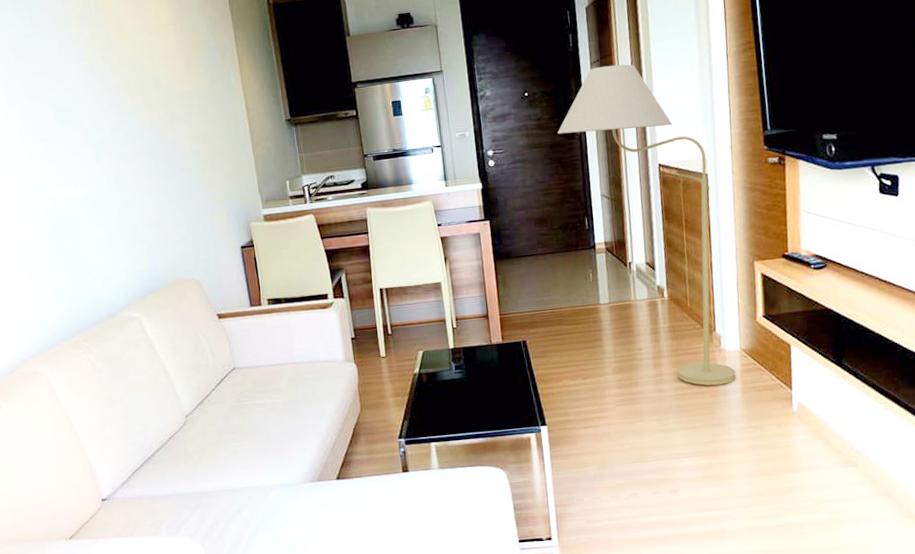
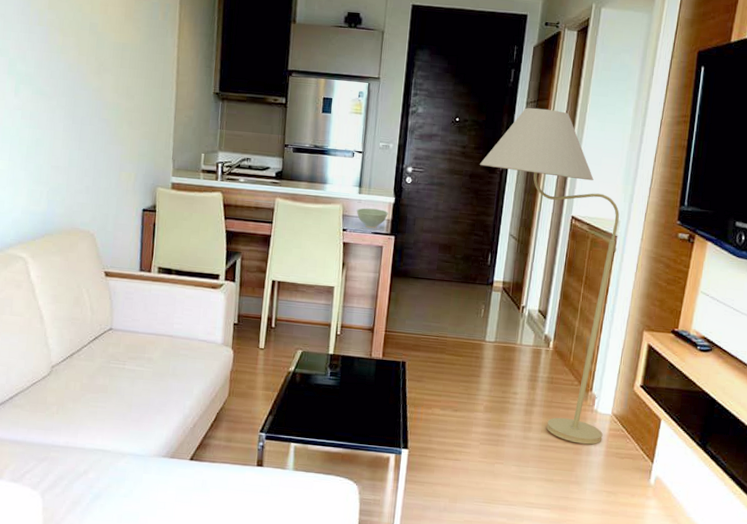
bowl: none [447,197,479,219] -> present [356,208,388,229]

